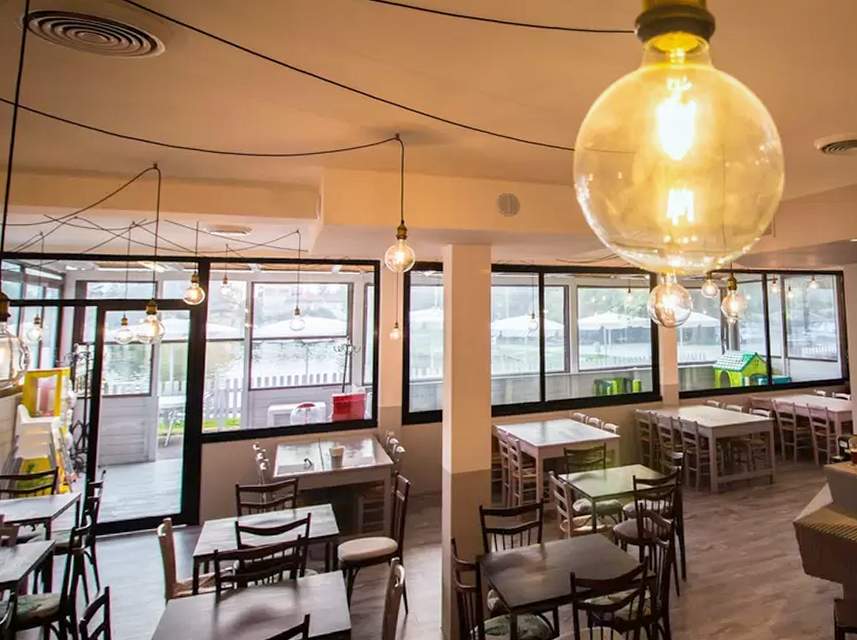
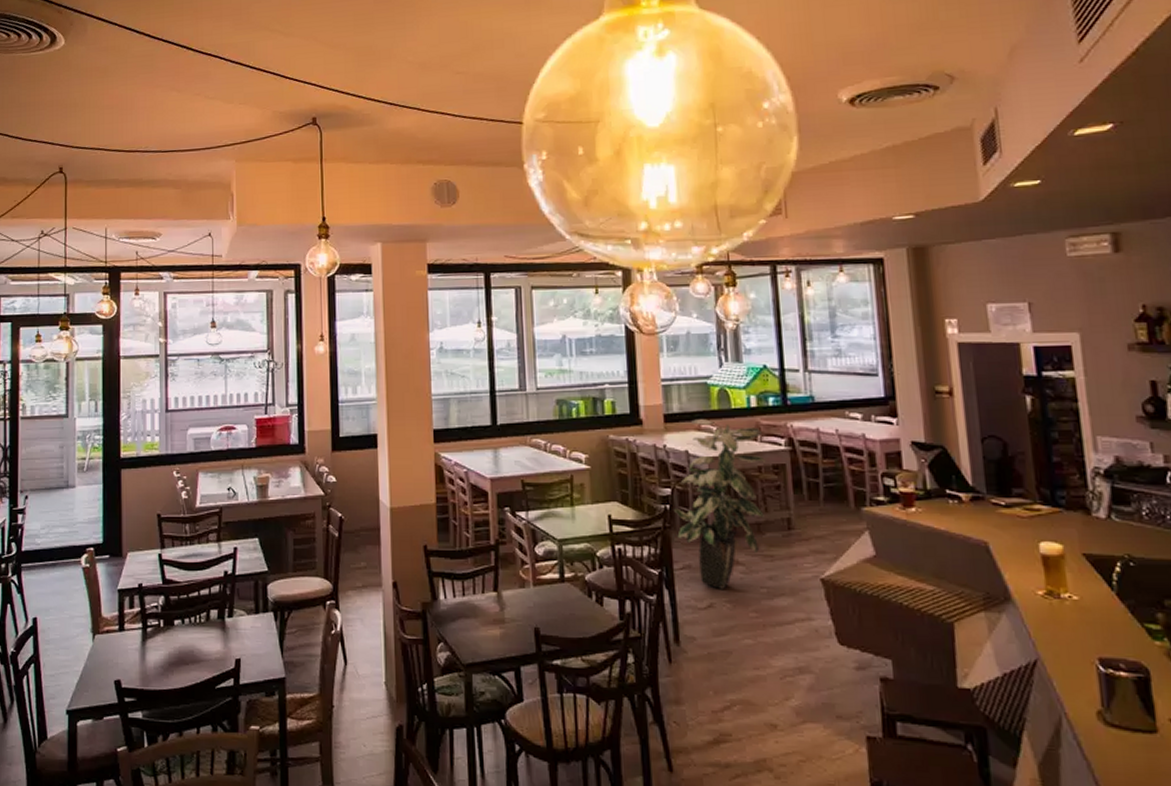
indoor plant: none [685,396,754,534] -> present [674,419,765,589]

